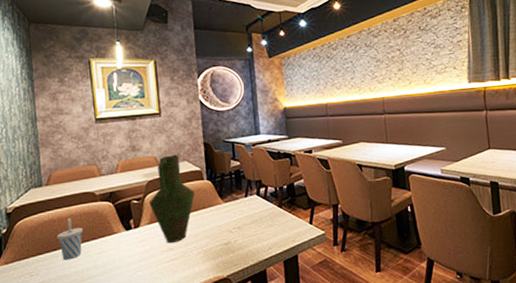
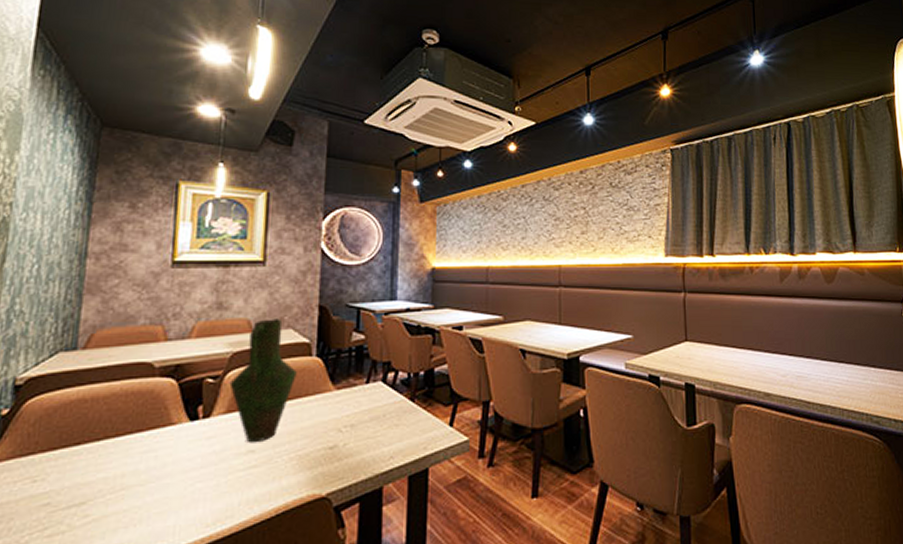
cup: present [57,218,83,260] -> none [84,398,127,460]

